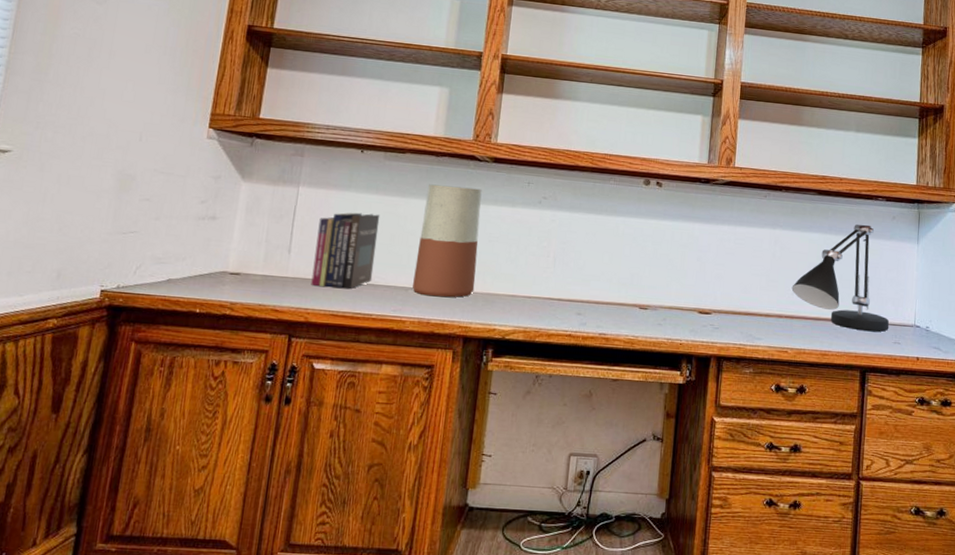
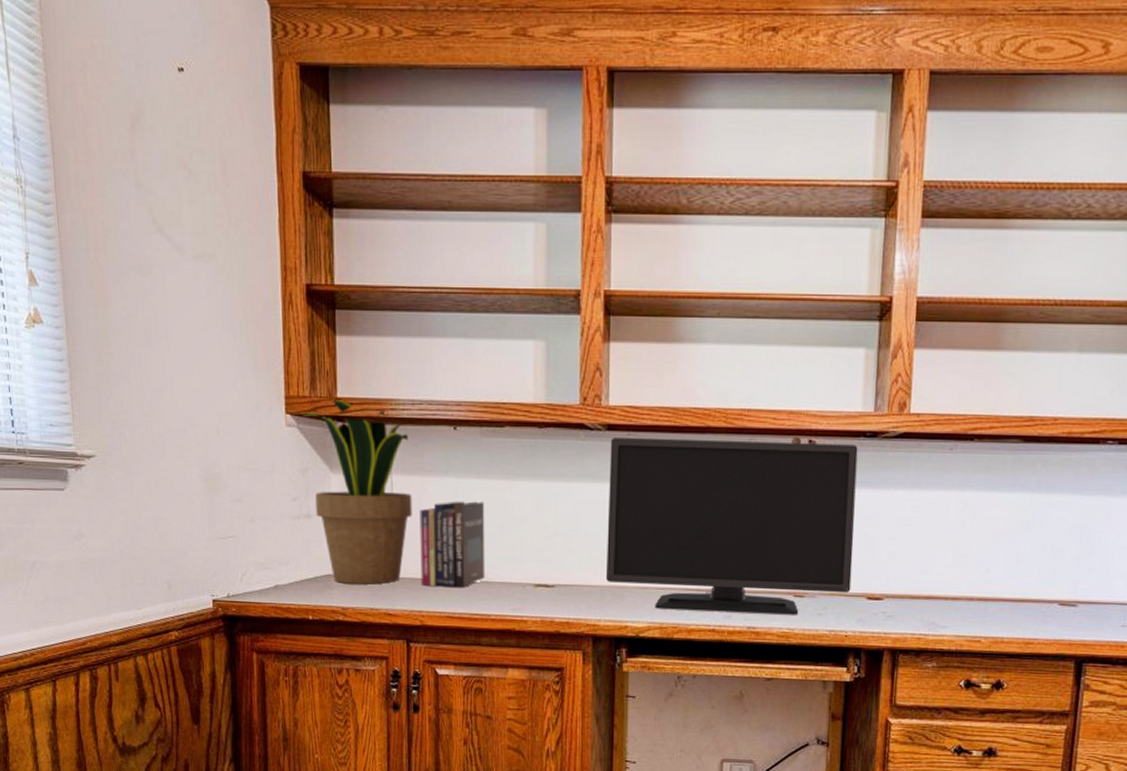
potted plant: none [221,118,319,283] -> present [301,398,413,585]
vase: present [411,184,482,298] -> none [529,462,600,593]
monitor: none [480,169,695,325] -> present [605,438,858,615]
desk lamp: present [791,224,890,332] -> none [986,477,1117,613]

